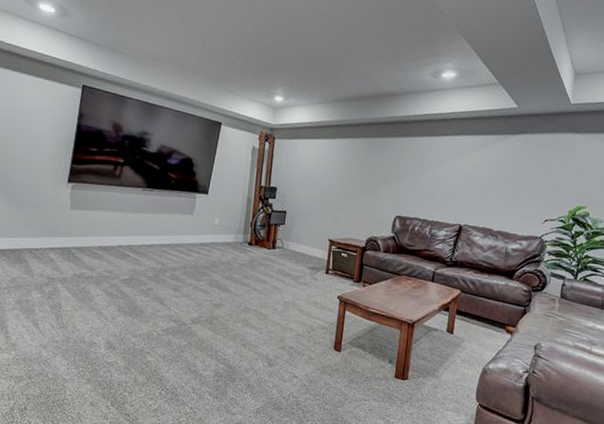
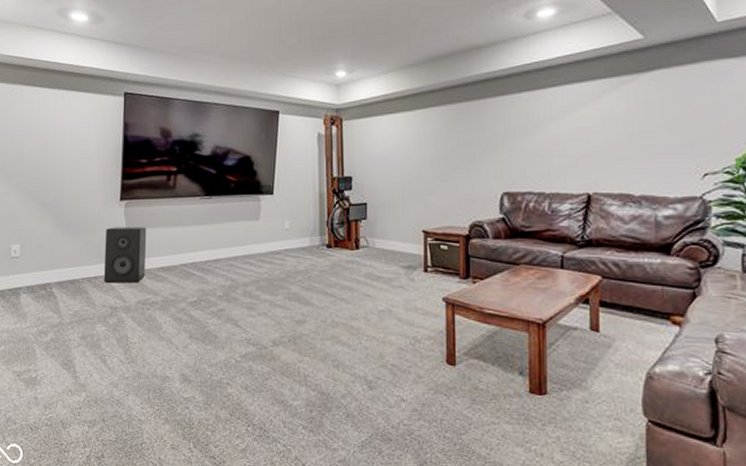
bookshelf speaker: none [44,205,90,258] -> present [104,227,147,283]

